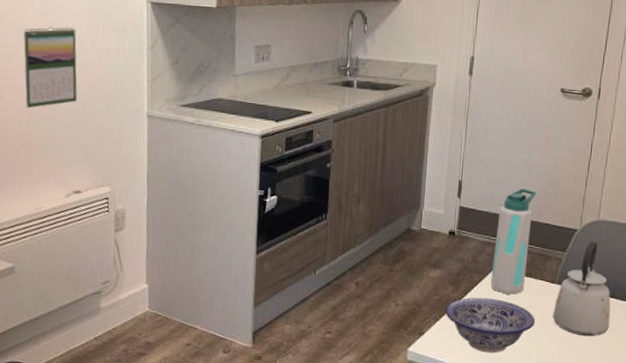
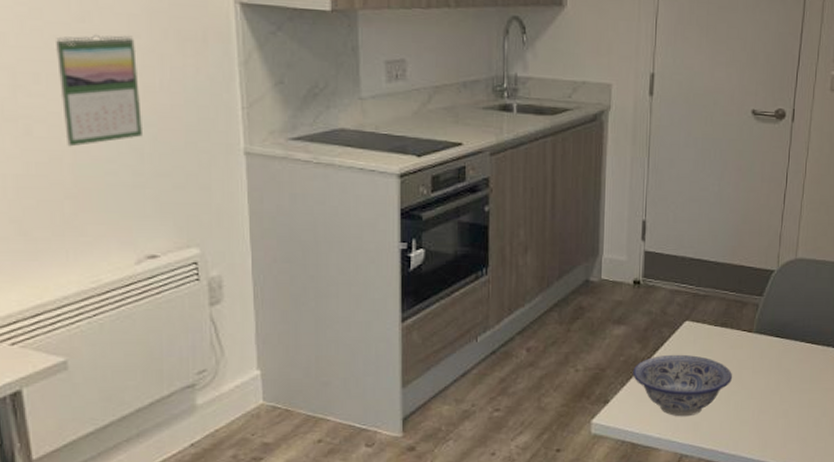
water bottle: present [490,188,537,295] -> none [682,227,730,349]
kettle: present [552,241,611,337] -> none [751,282,812,389]

